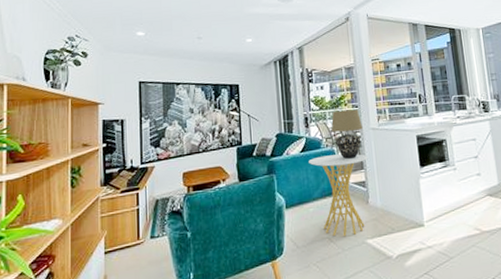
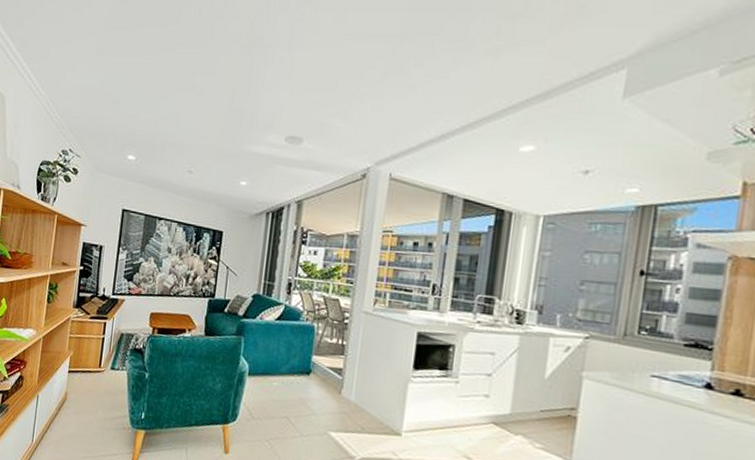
side table: present [309,154,368,237] -> none [283,329,352,423]
table lamp: present [331,109,363,159] -> none [315,282,354,341]

